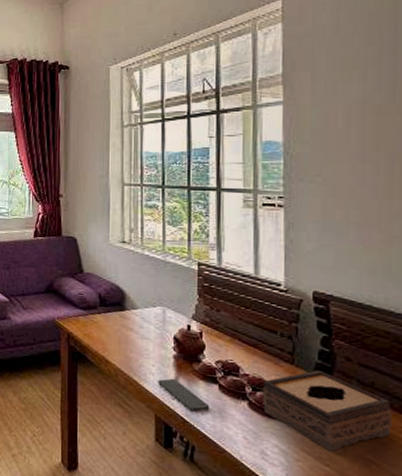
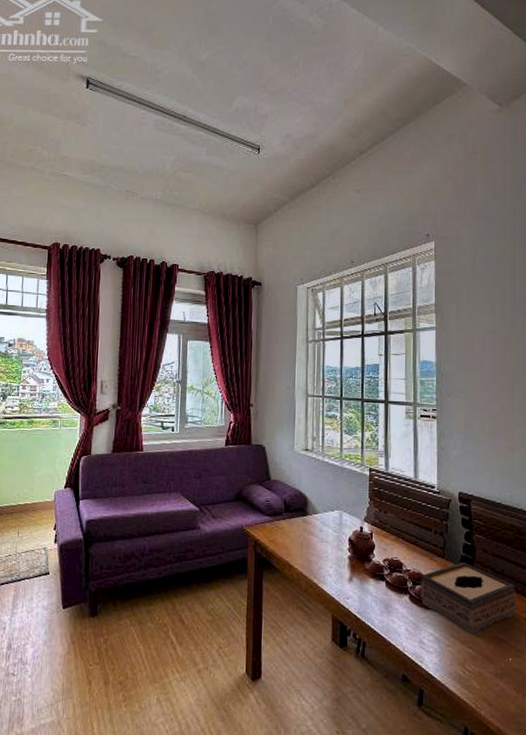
smartphone: present [158,378,210,412] -> none [335,578,379,609]

